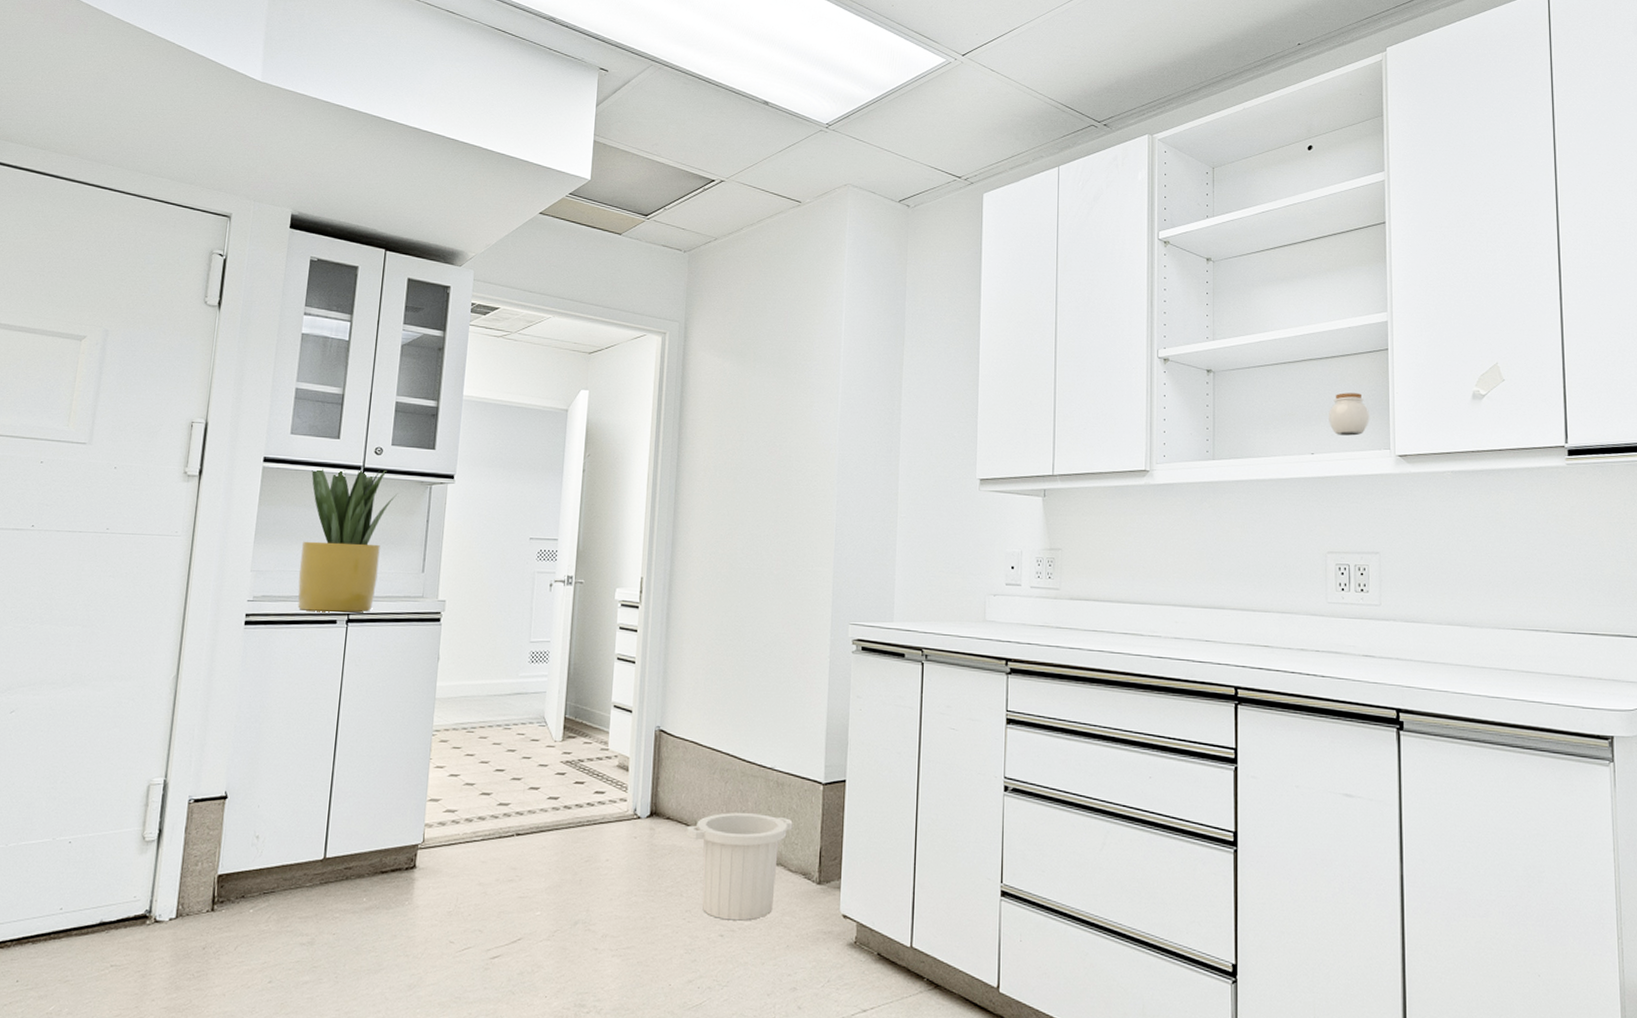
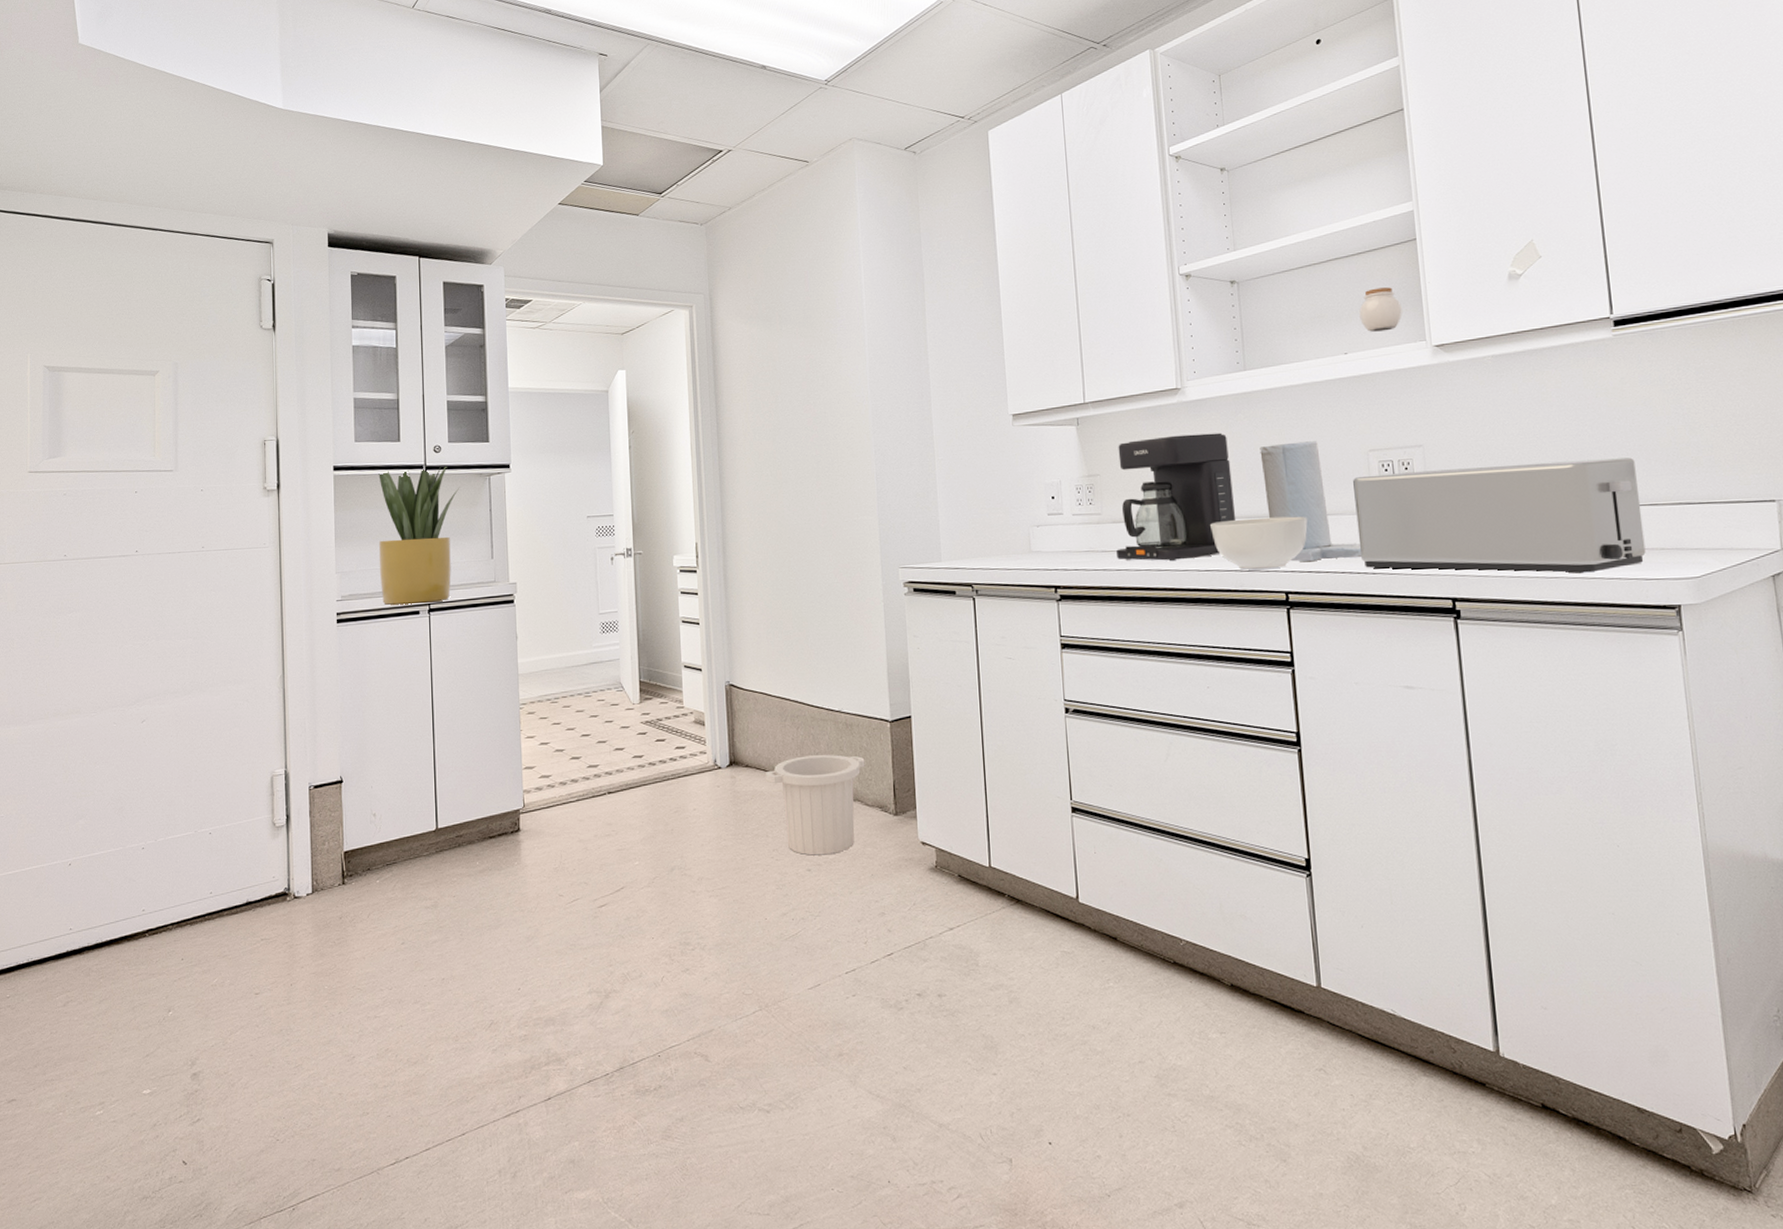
coffee maker: none [1071,517,1193,645] -> present [1116,433,1236,562]
bowl: none [1165,608,1263,662] -> present [1209,516,1308,570]
paper towel: none [1221,536,1313,659] -> present [1259,441,1363,562]
toaster: none [1310,577,1584,697] -> present [1353,457,1646,575]

